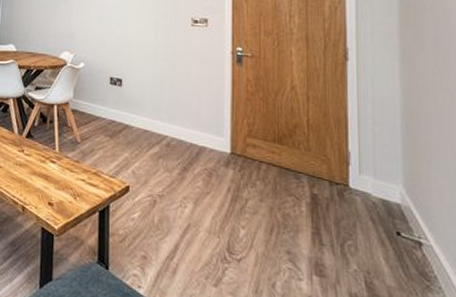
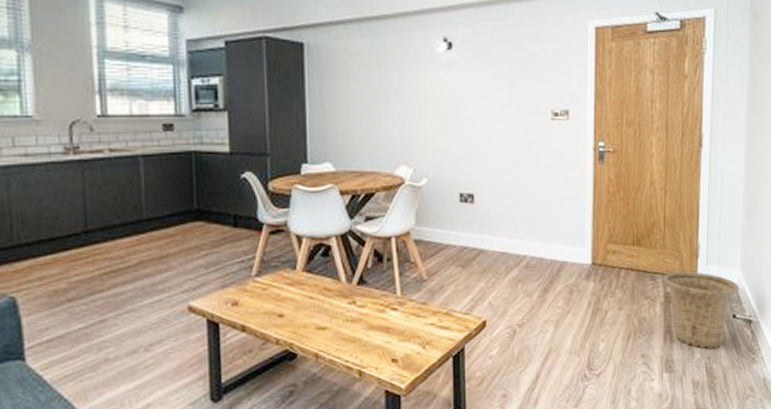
basket: none [308,174,403,265] -> present [662,271,740,350]

